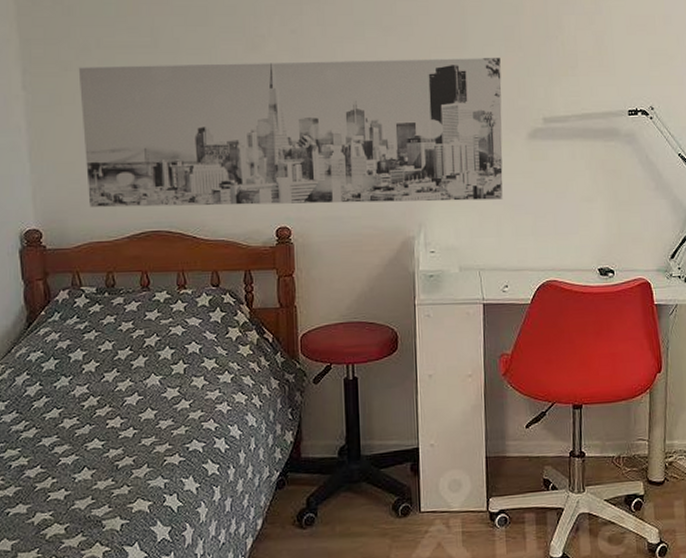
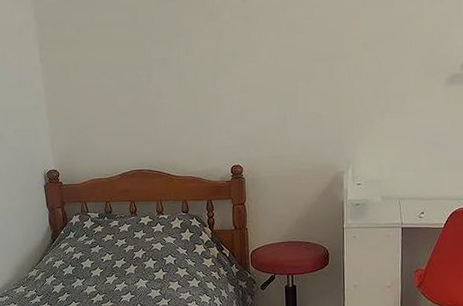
wall art: present [78,58,503,208] -> none [79,12,424,152]

